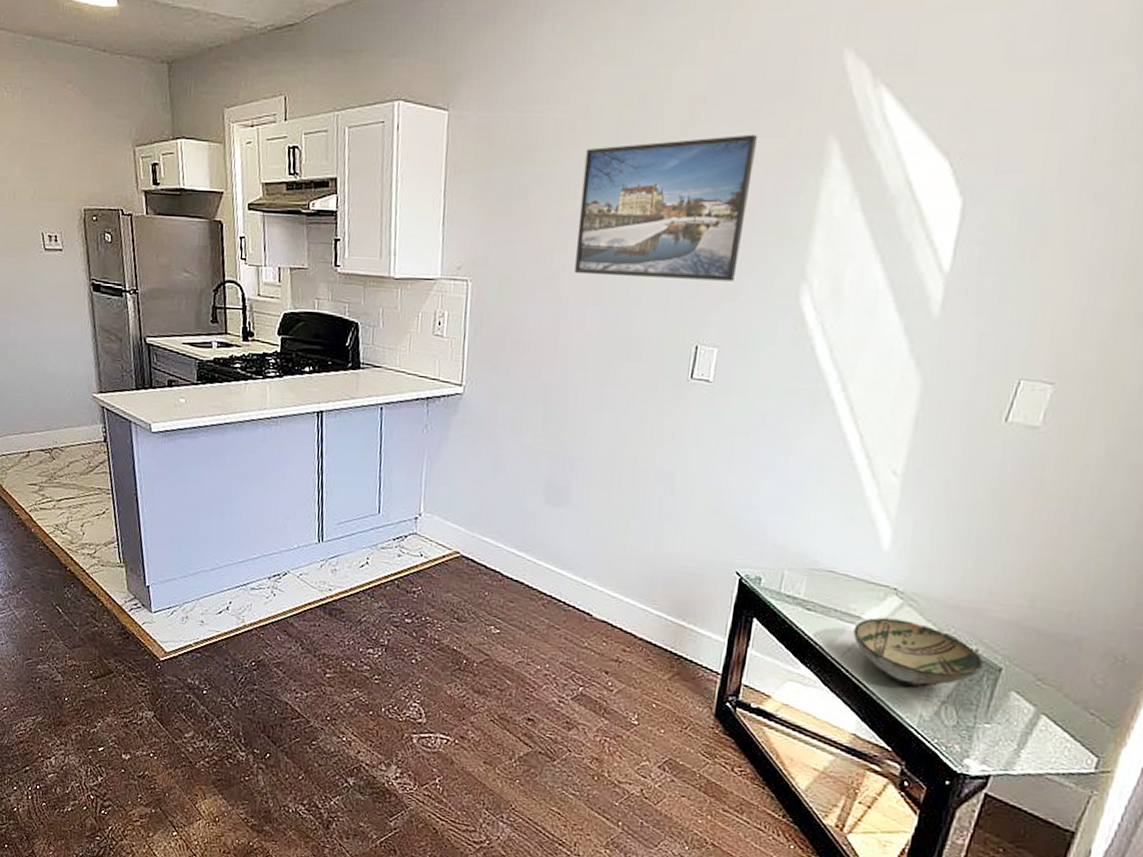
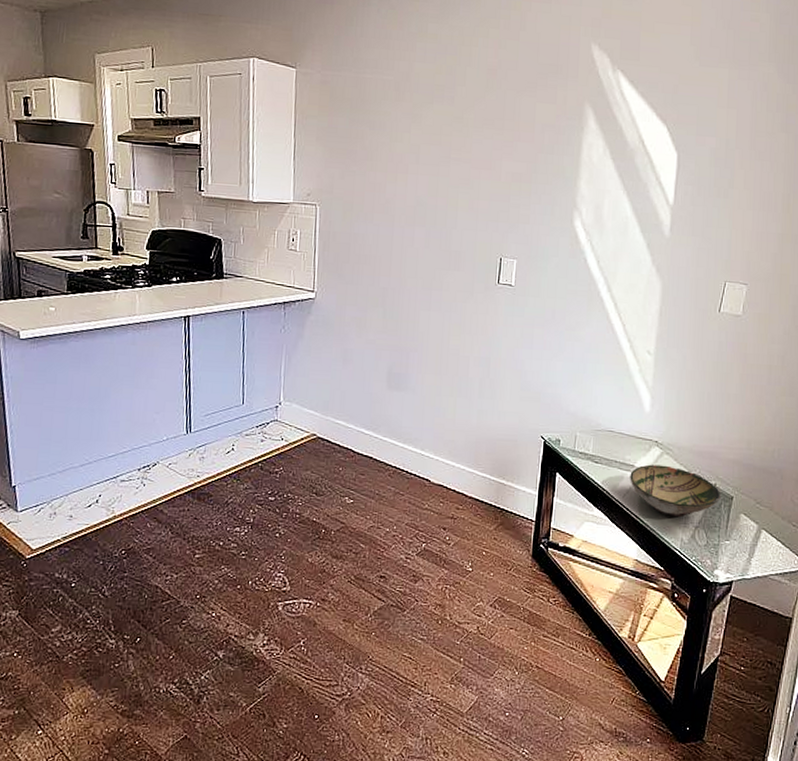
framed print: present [575,134,758,282] -> none [403,100,536,209]

